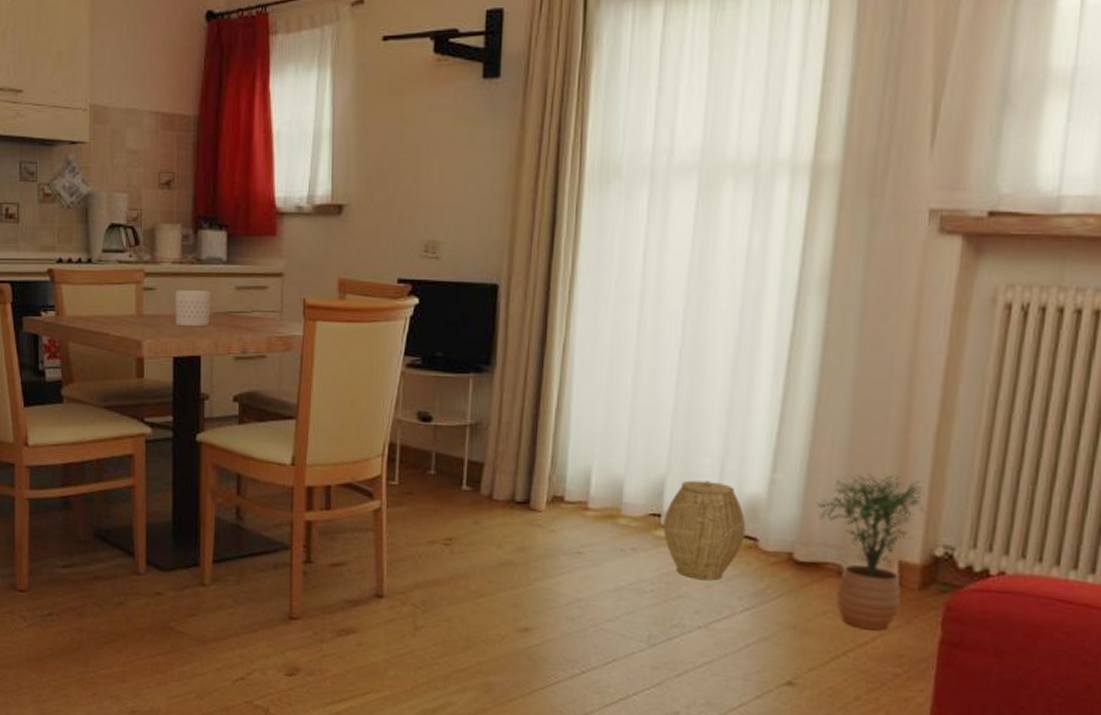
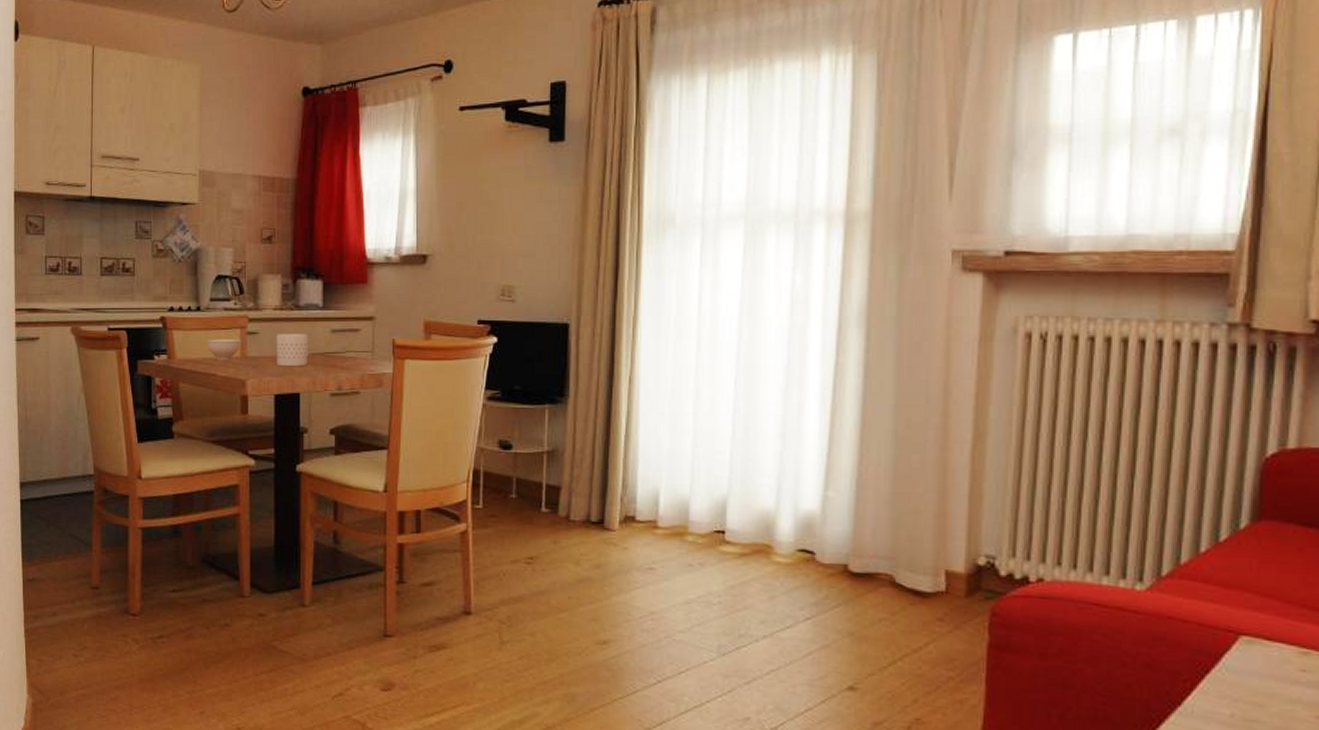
bowl: none [98,295,137,319] -> present [206,339,242,361]
woven basket: present [663,480,746,581] -> none [728,499,803,592]
potted plant: present [816,473,928,631] -> none [866,489,969,637]

